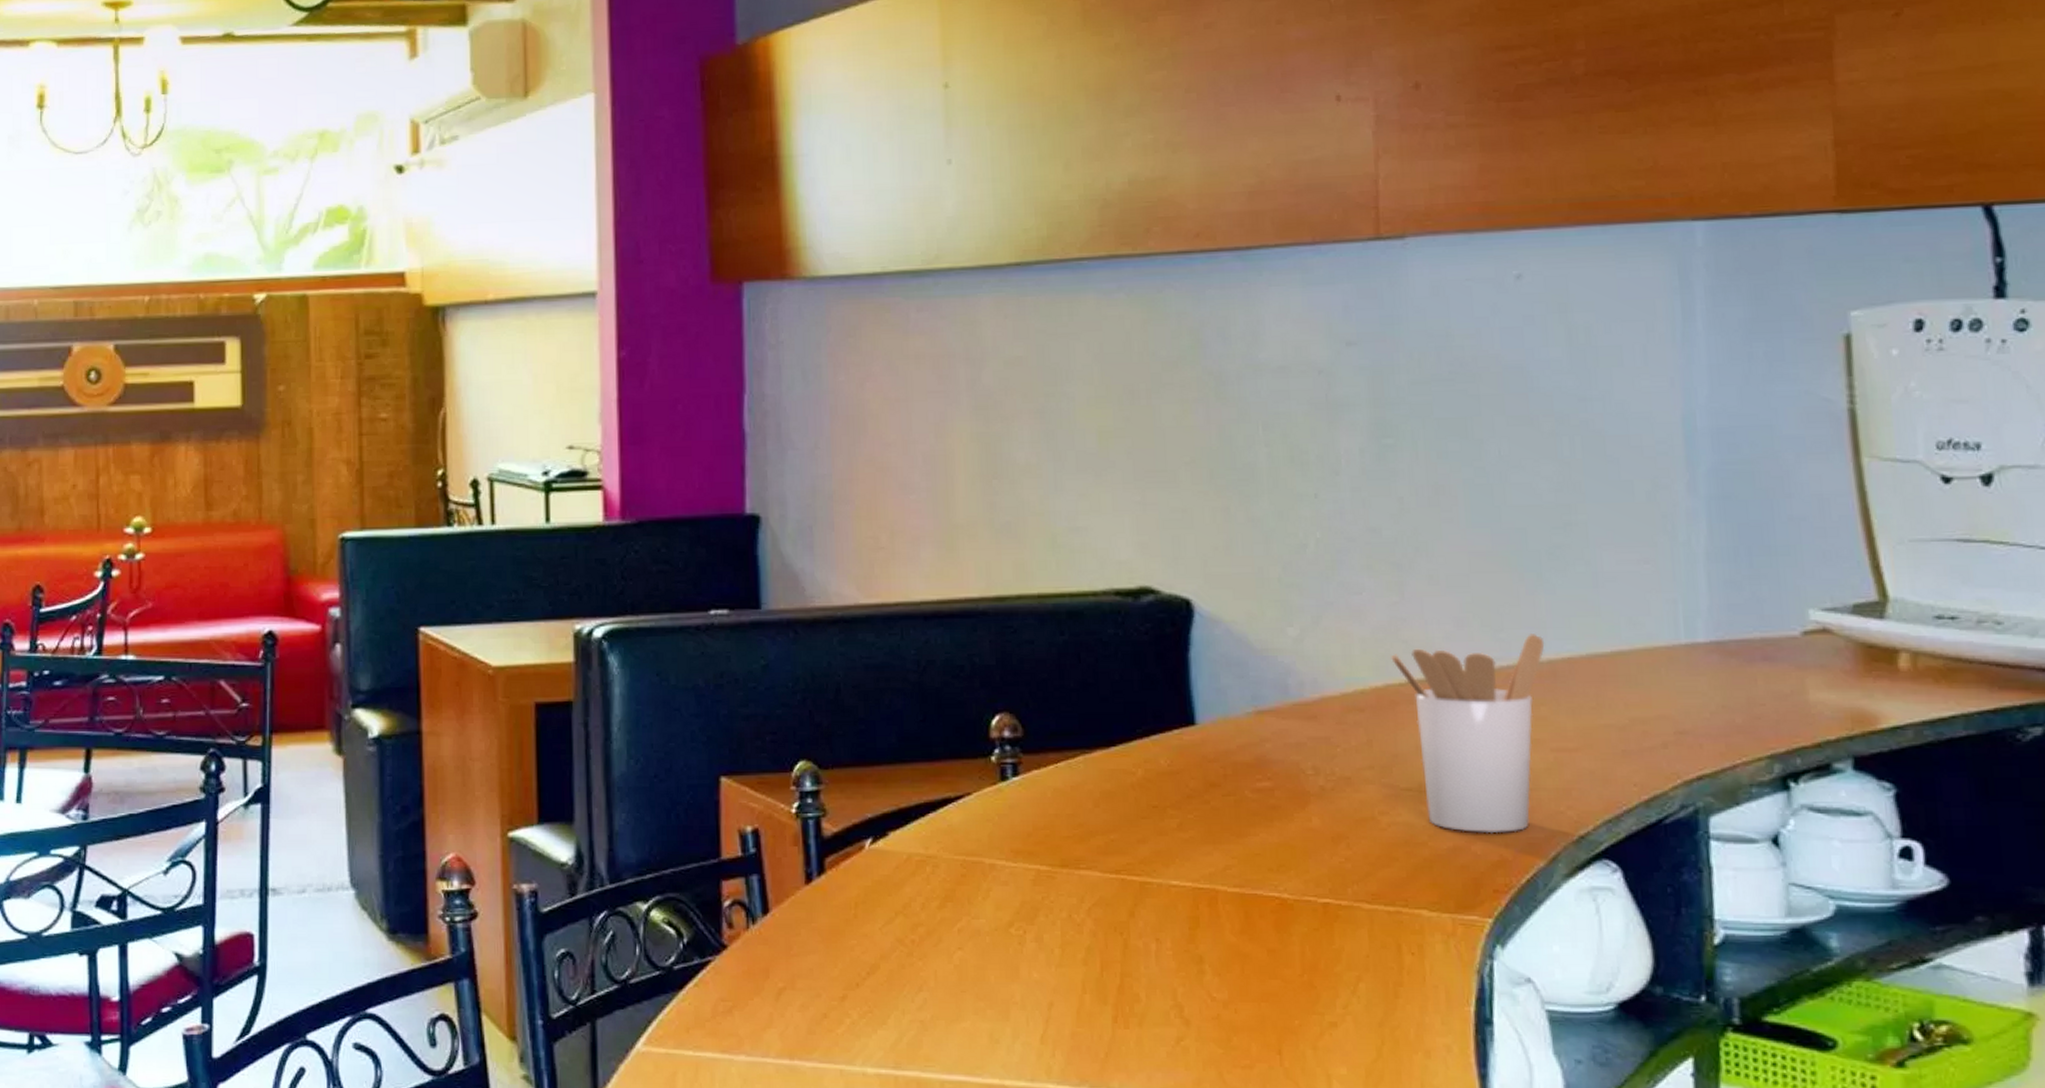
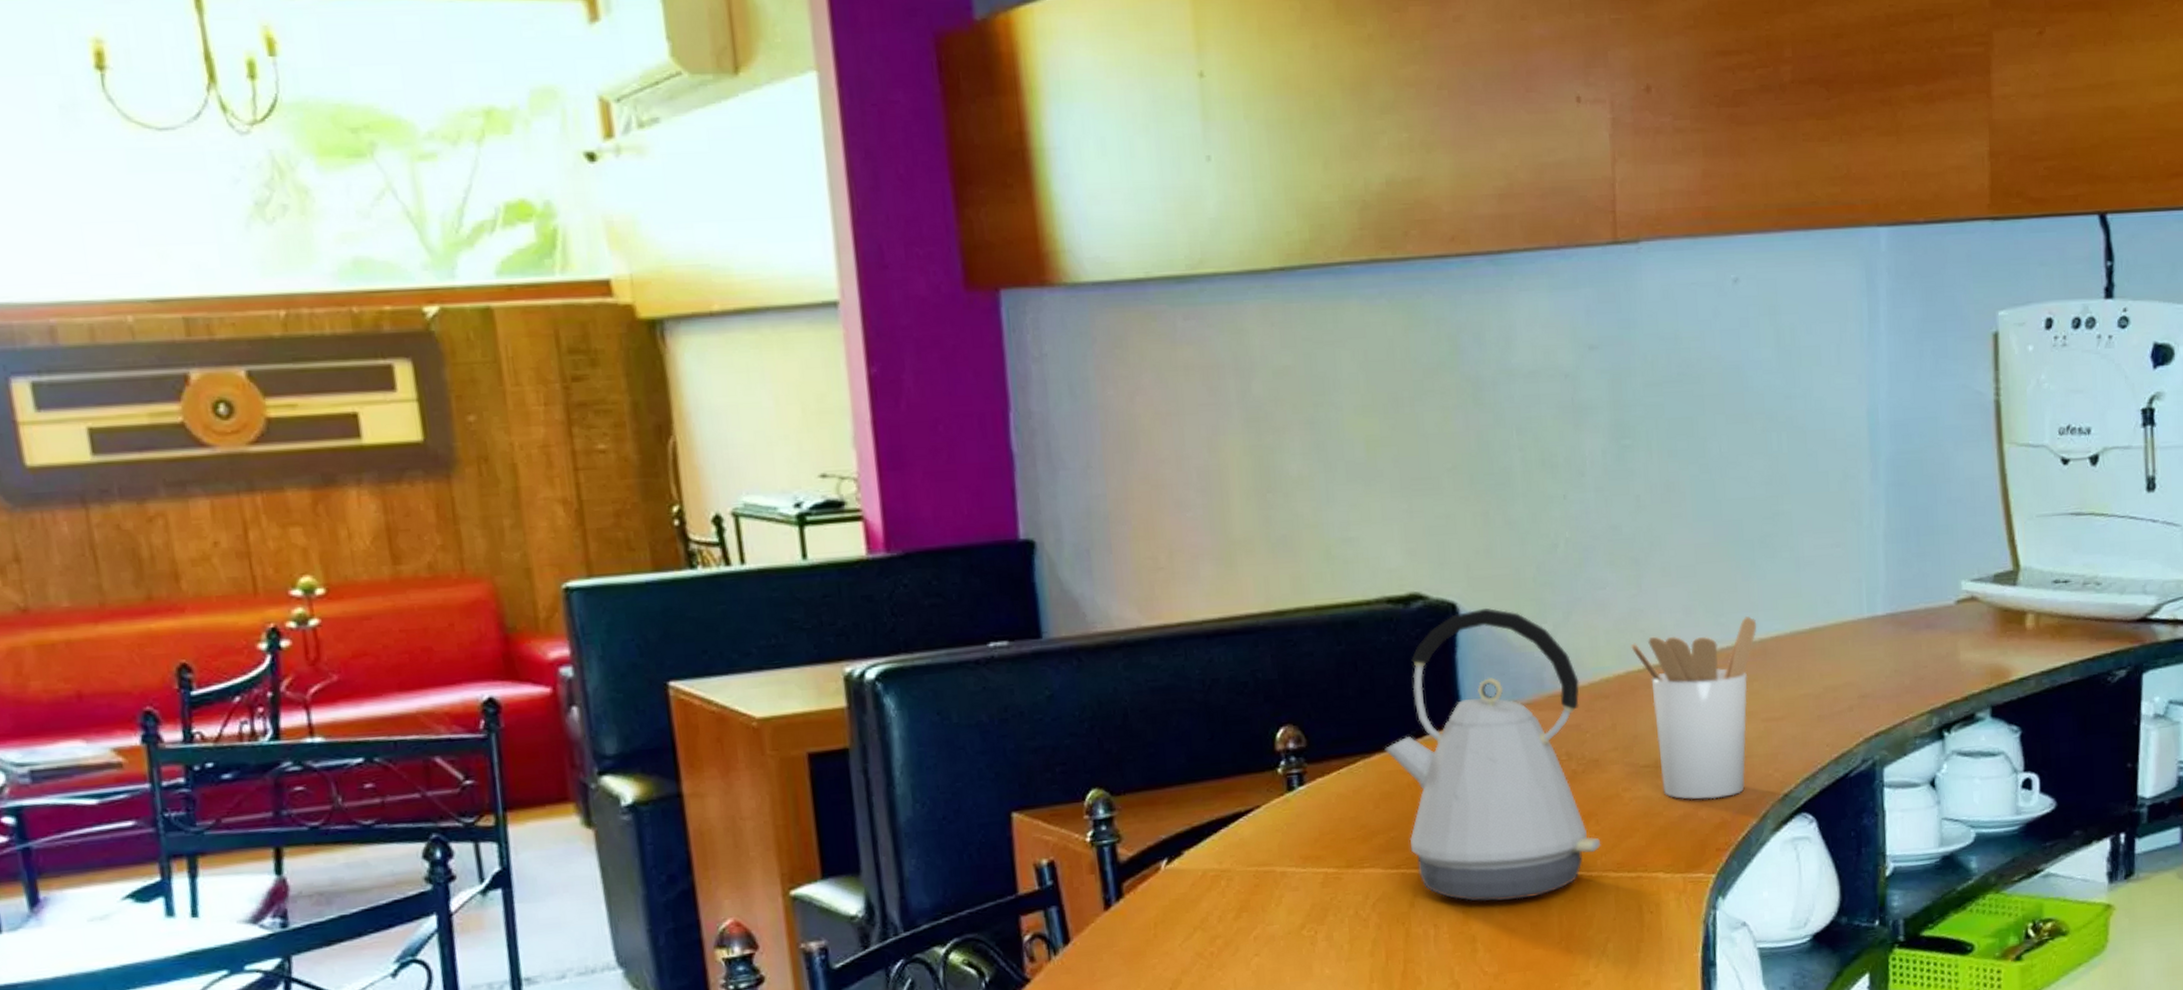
kettle: none [1107,606,1353,922] -> present [1384,607,1602,902]

